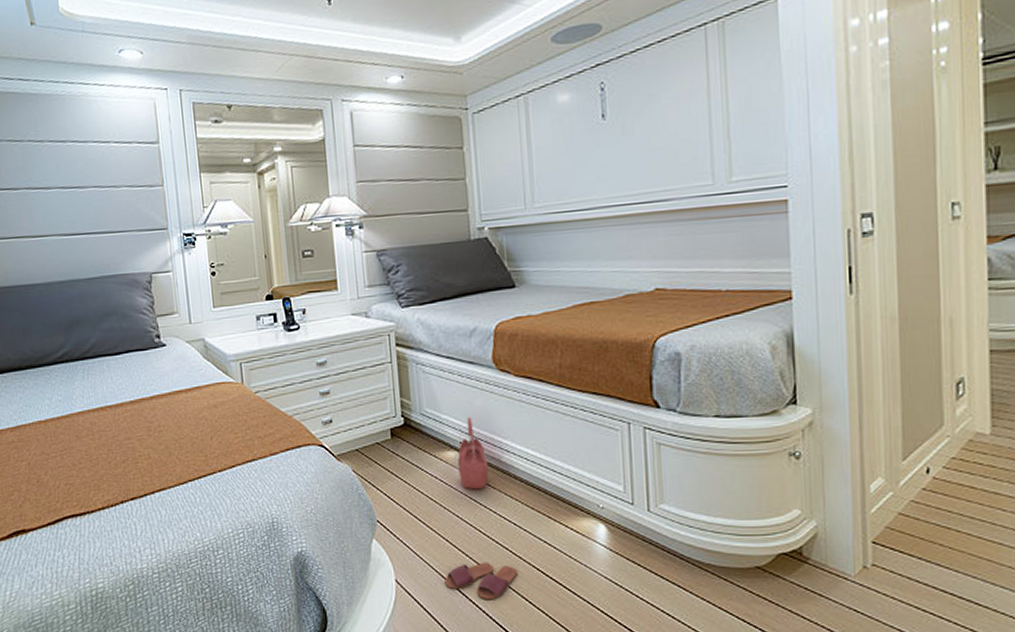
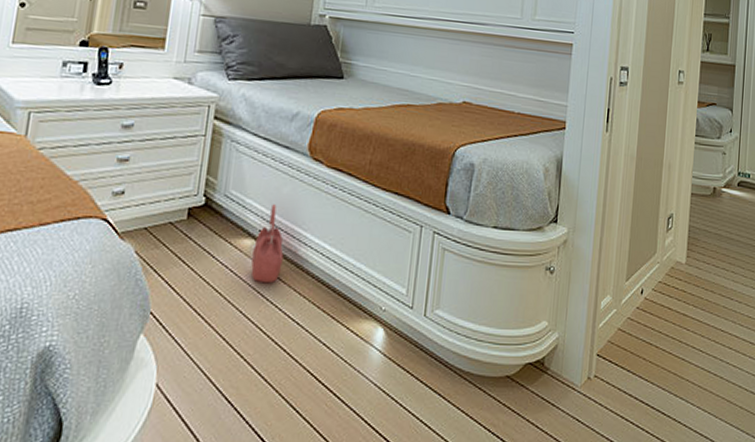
slippers: present [444,562,517,600] -> none [211,365,291,409]

